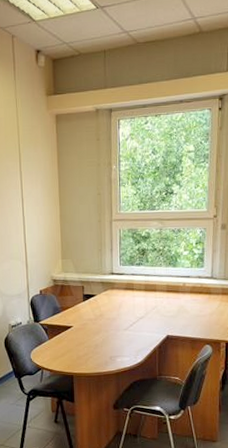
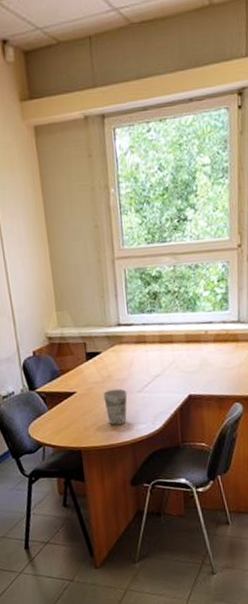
cup: none [95,326,115,357] -> present [103,388,128,426]

